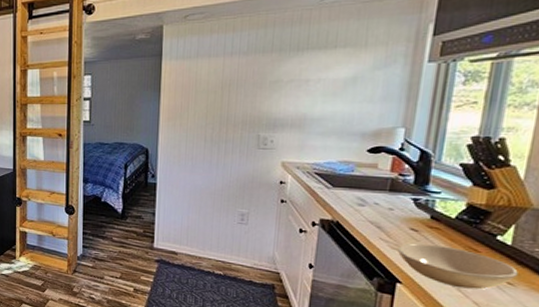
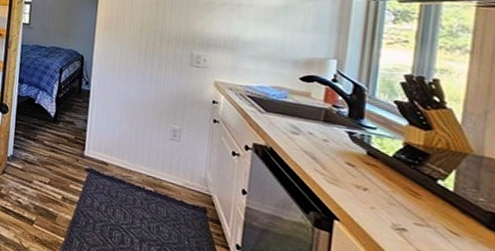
soup bowl: present [397,242,518,290] -> none [333,178,463,237]

